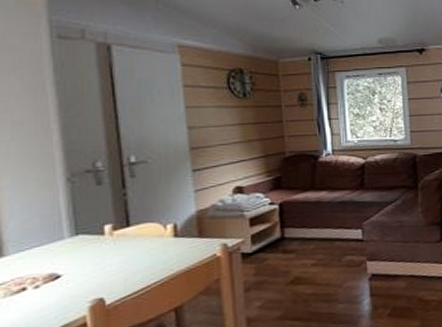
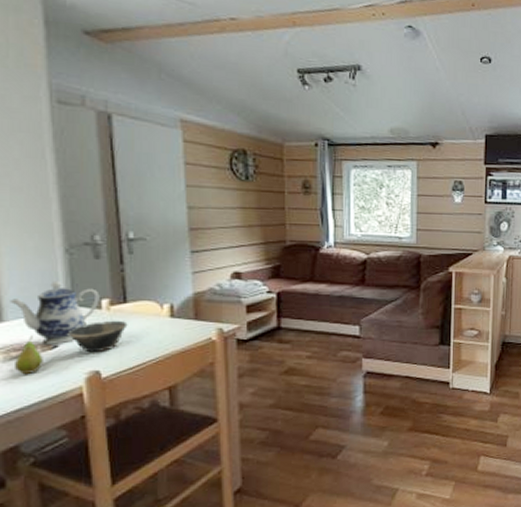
teapot: none [10,210,103,276] -> present [10,280,100,344]
fruit: none [16,268,45,309] -> present [15,335,43,374]
bowl: none [70,244,132,281] -> present [67,320,128,353]

